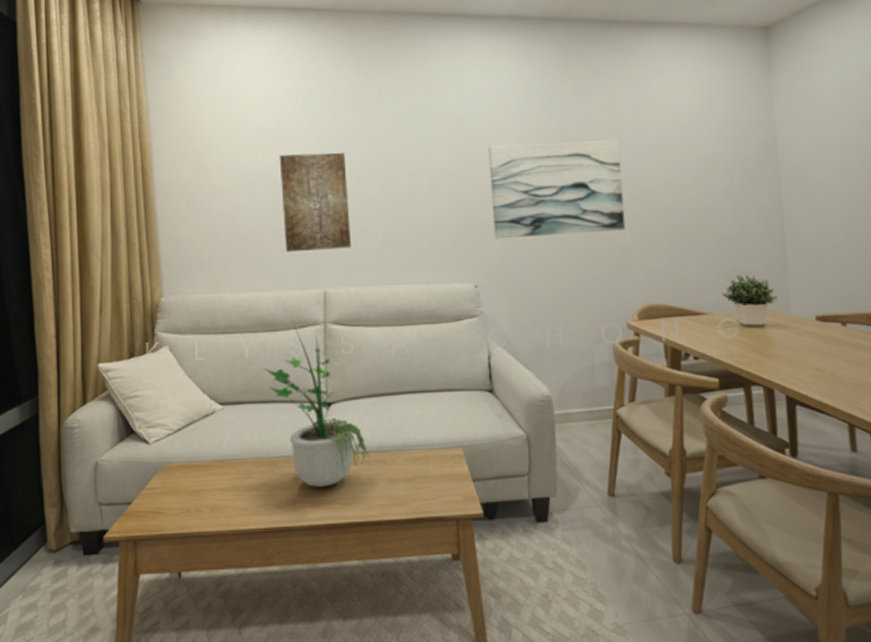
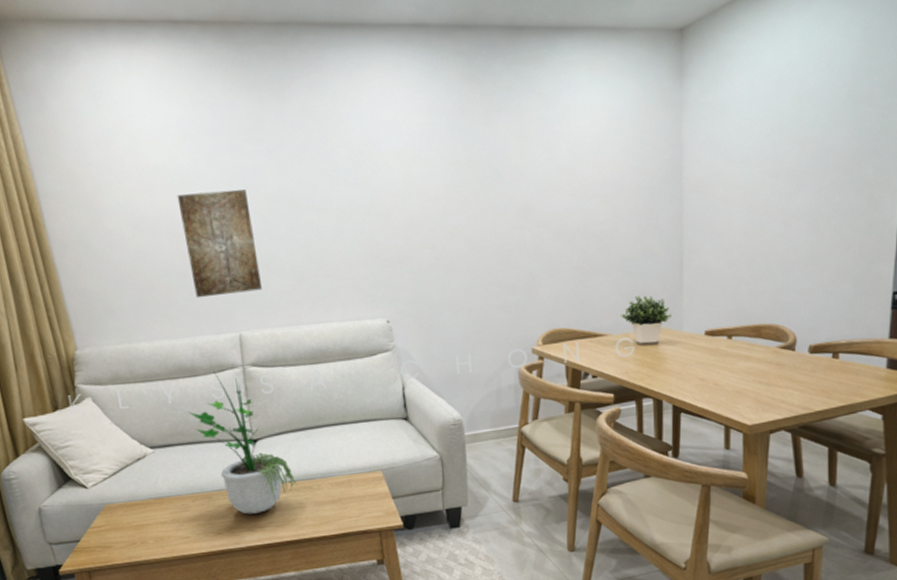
wall art: present [488,140,626,240] -> none [394,163,532,274]

